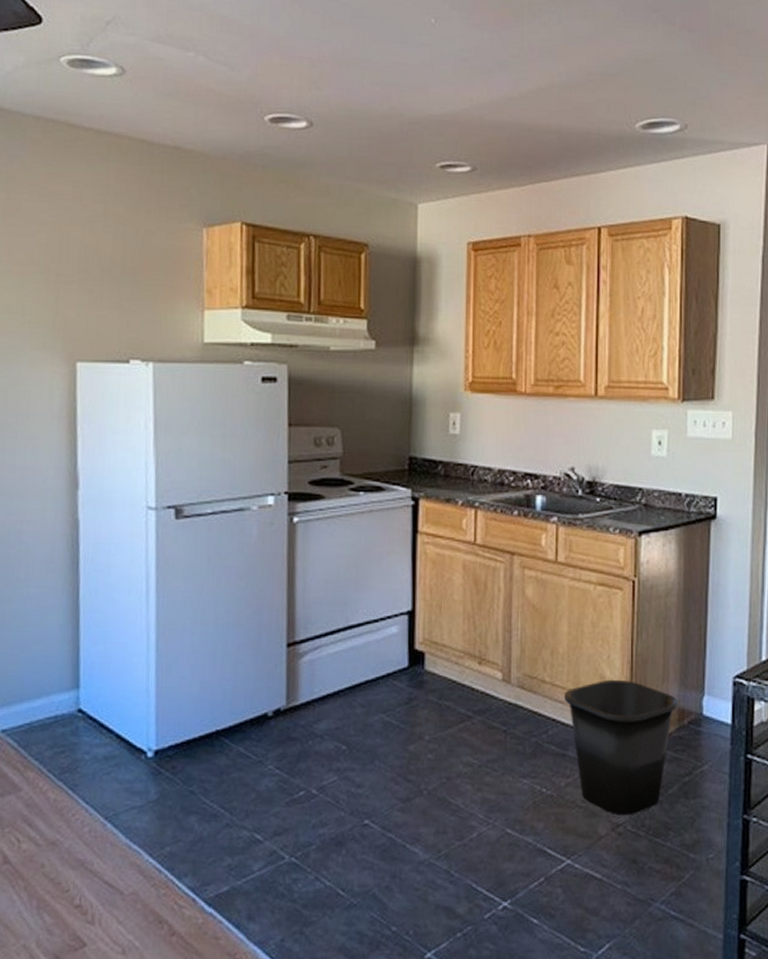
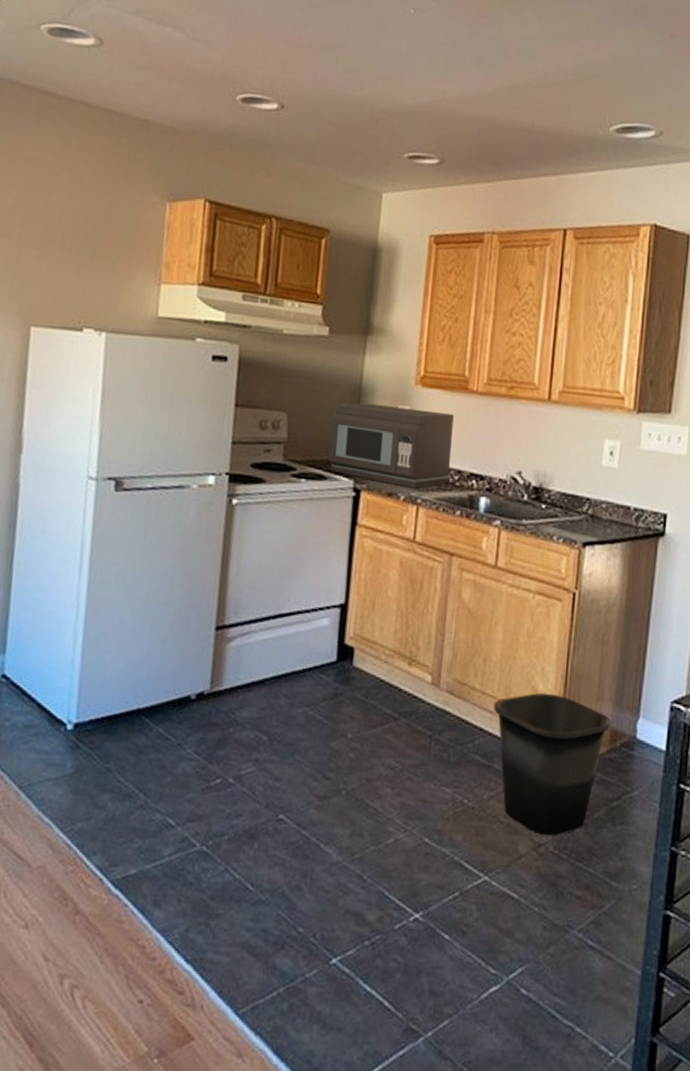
microwave: none [384,412,505,492] -> present [328,403,454,489]

